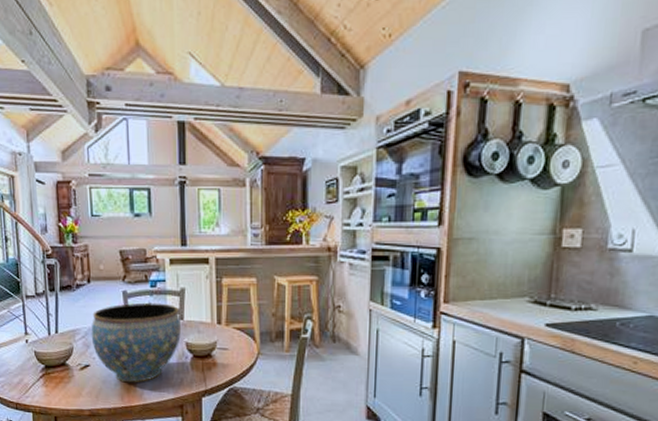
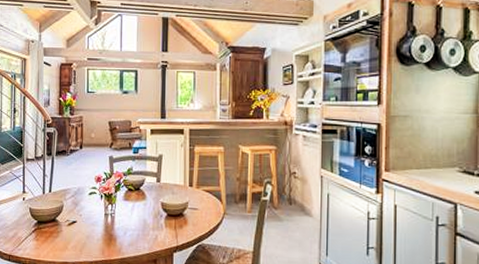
ceramic bowl: present [91,302,181,383] -> none [79,166,157,238]

